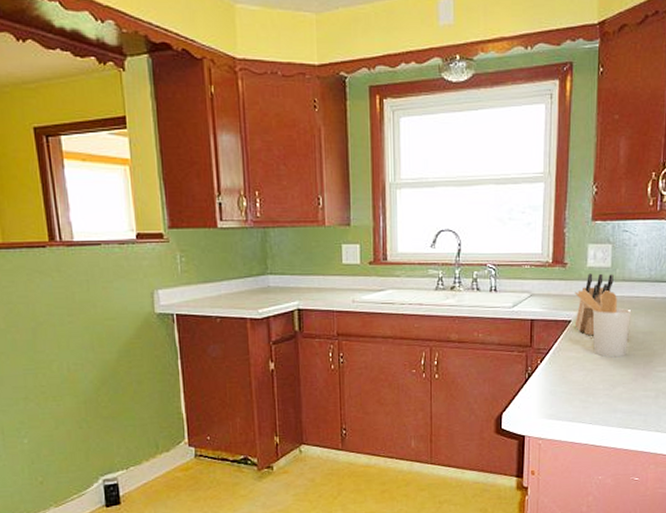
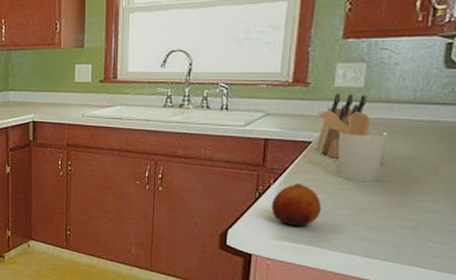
fruit: none [539,362,582,404] -> present [271,183,322,226]

